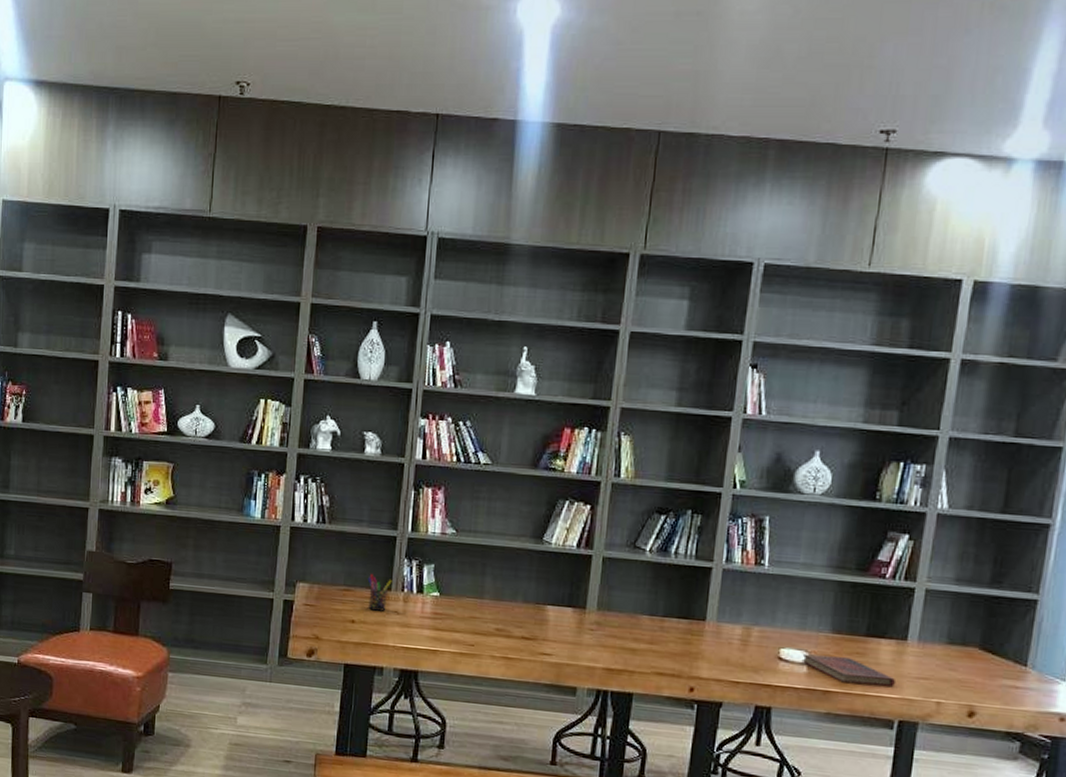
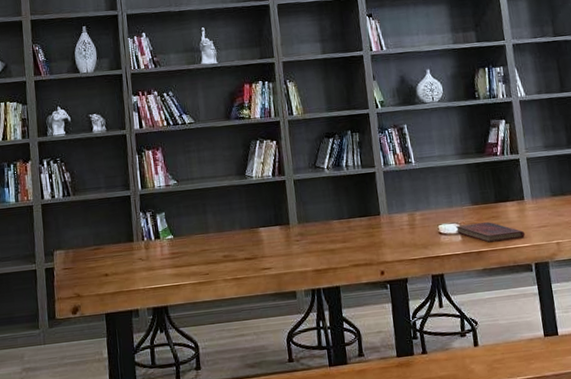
pen holder: present [367,573,392,611] -> none [112,230,133,262]

